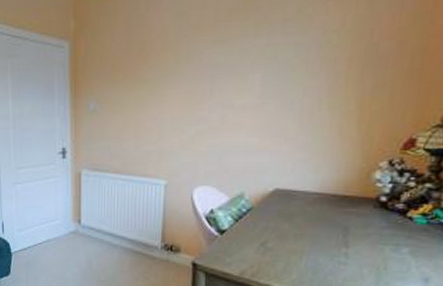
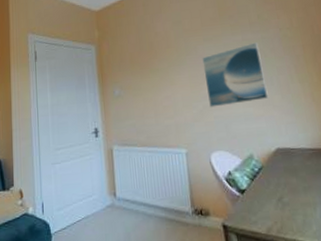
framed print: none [204,49,288,134] -> present [202,42,269,108]

